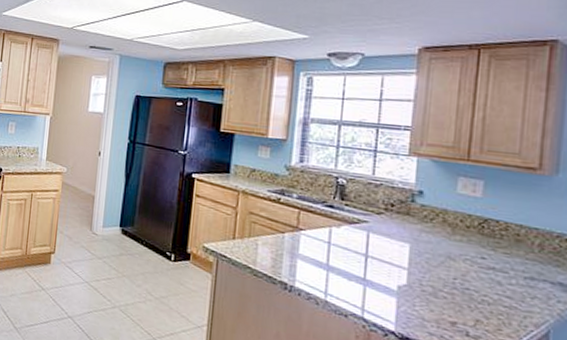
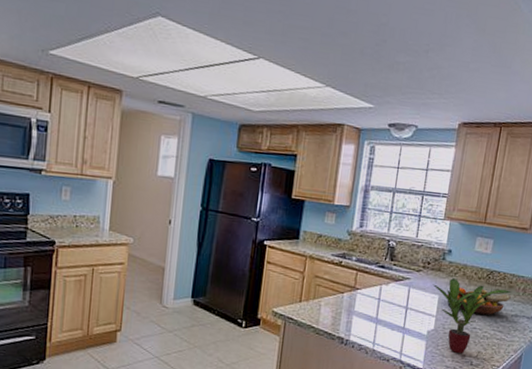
potted plant: none [400,224,521,319] -> present [432,278,512,353]
fruit bowl: none [422,235,520,275] -> present [447,287,511,315]

